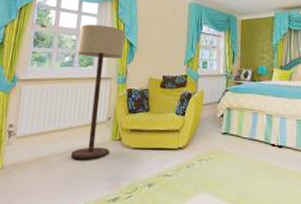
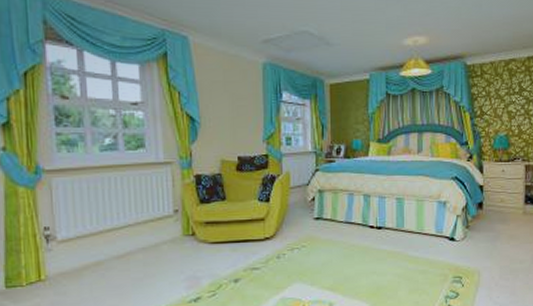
floor lamp: present [71,24,125,160] -> none [119,94,183,261]

